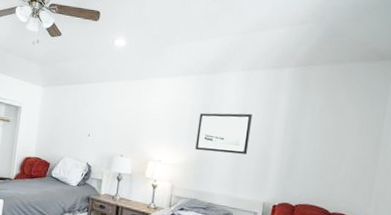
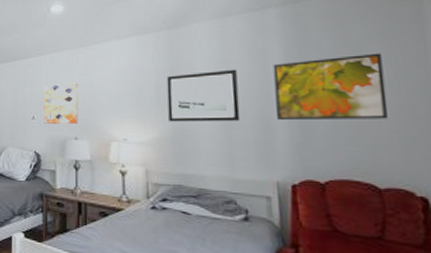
wall art: none [97,109,129,144] -> present [43,83,79,124]
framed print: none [273,113,354,164] -> present [273,53,389,121]

